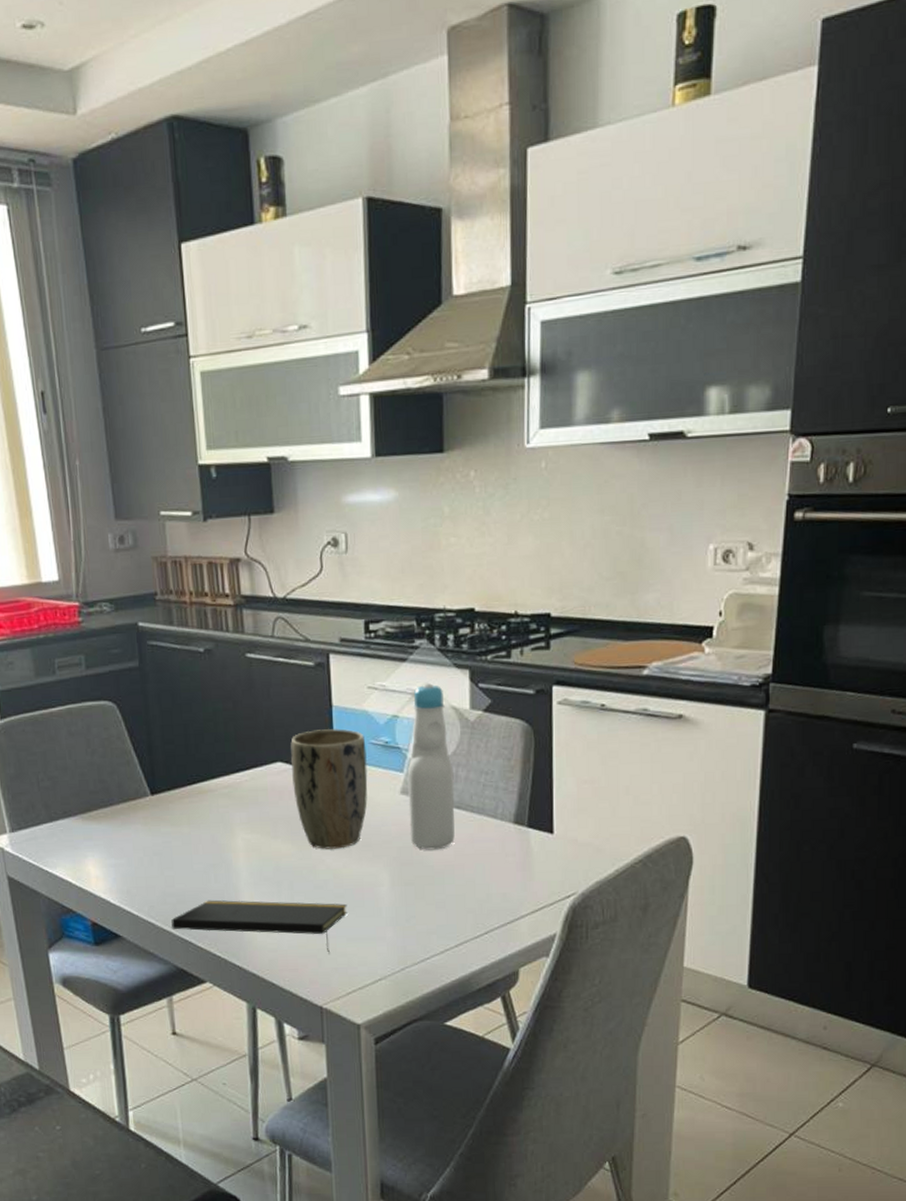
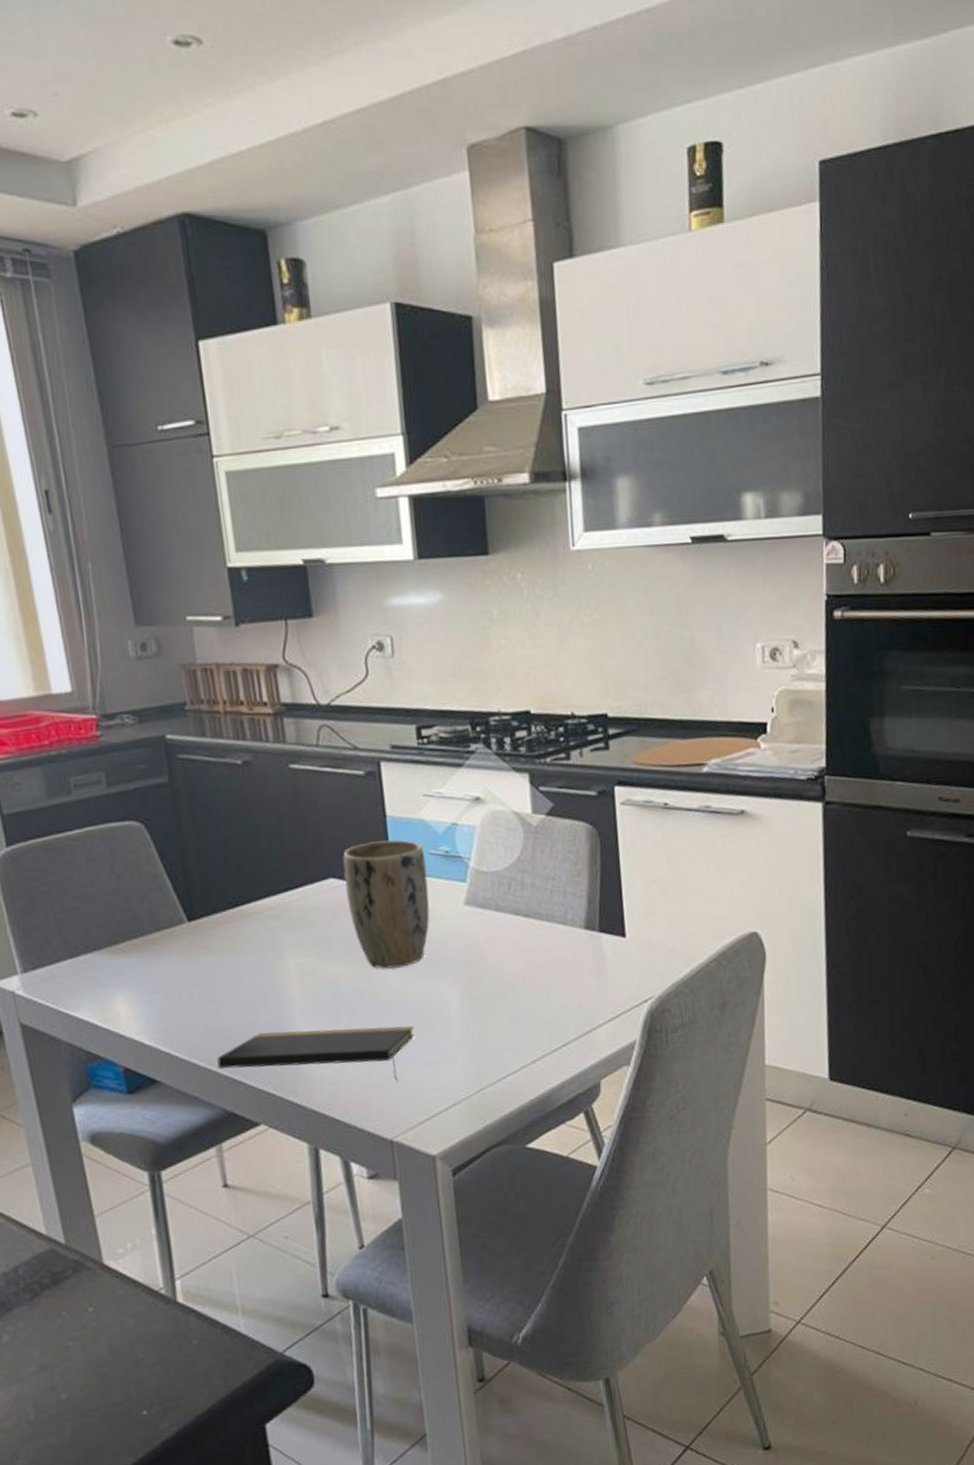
bottle: present [407,683,455,850] -> none [470,789,525,963]

